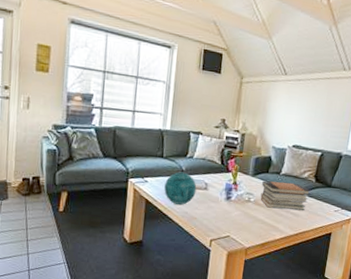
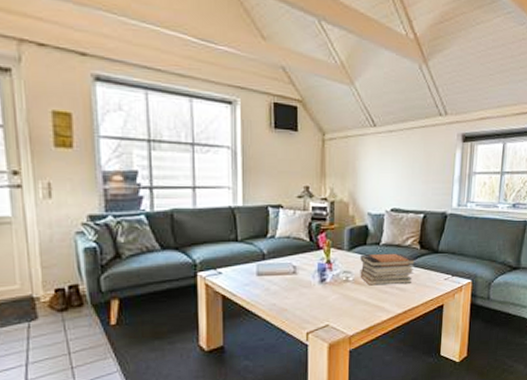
decorative orb: present [164,171,197,205] -> none [244,256,283,296]

